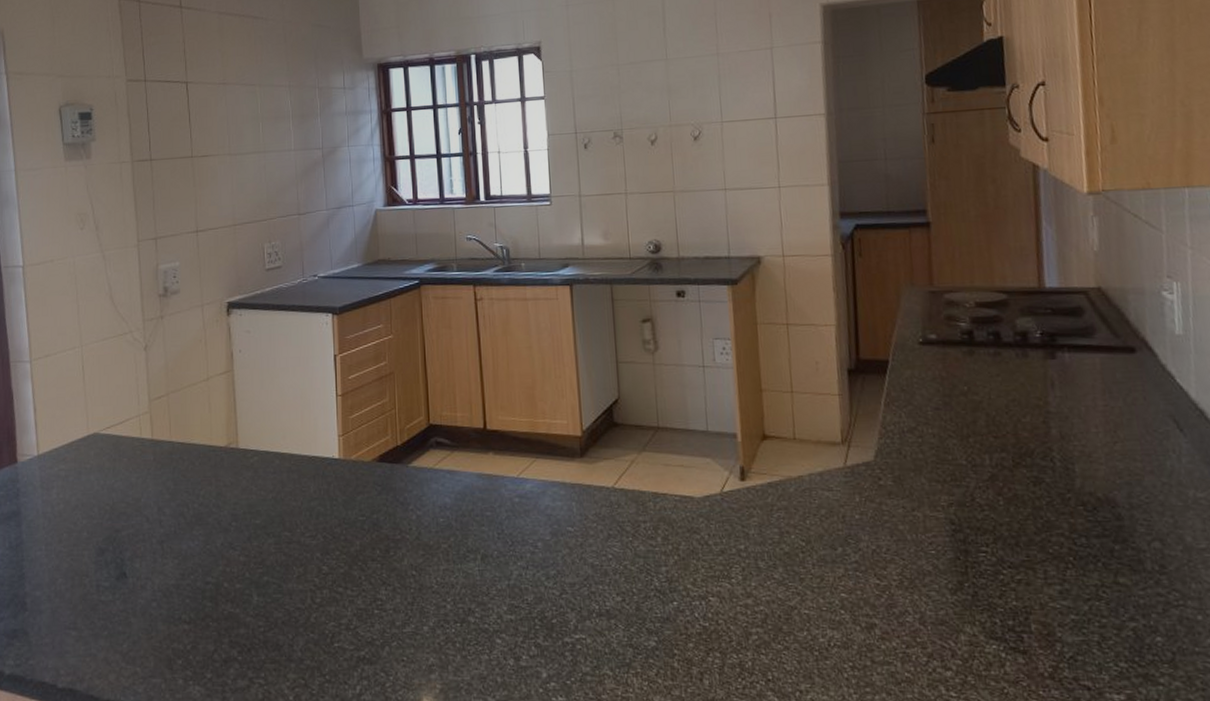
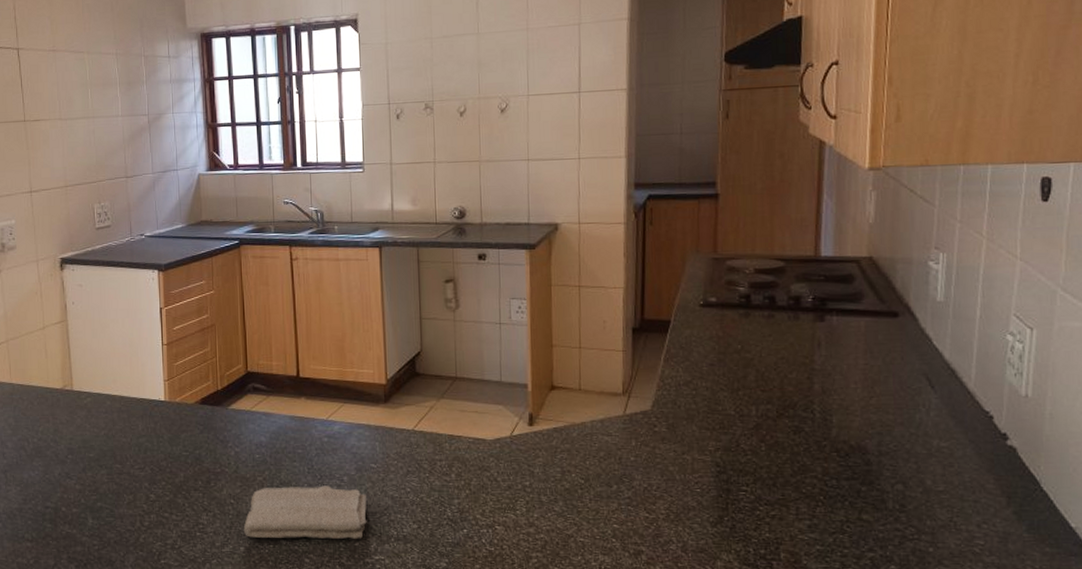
washcloth: none [426,553,565,616] -> present [243,485,367,540]

